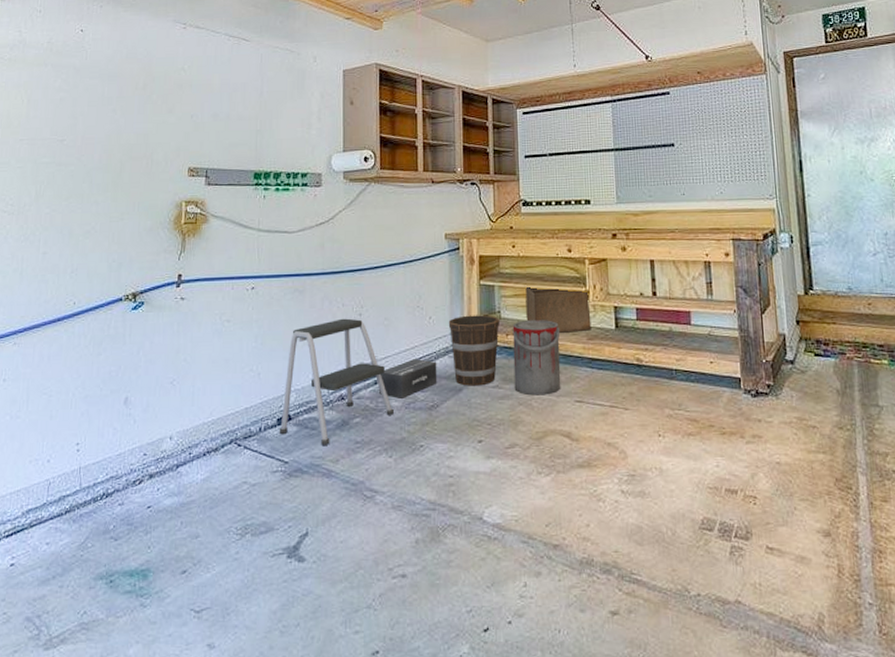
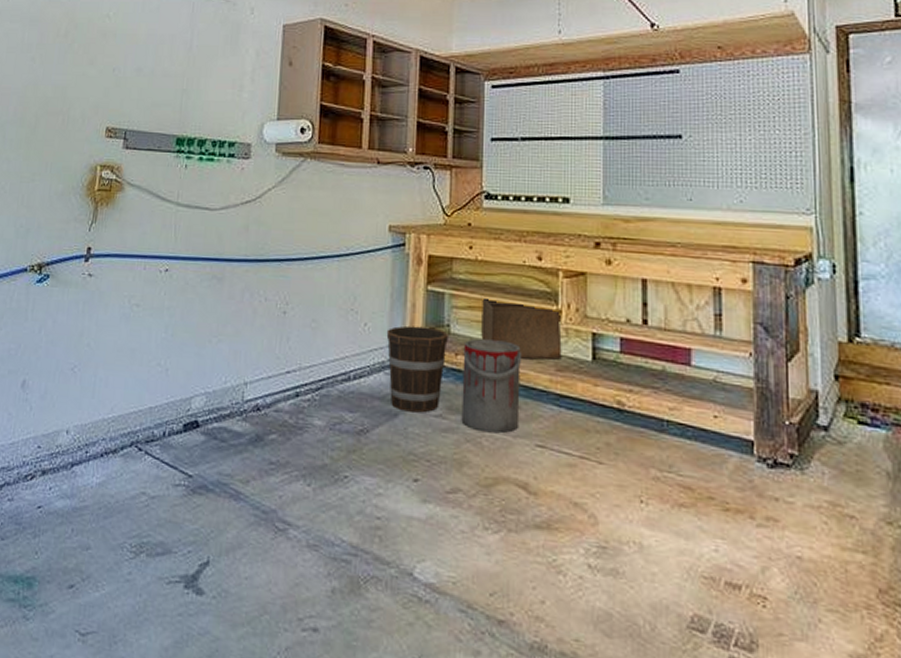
step stool: present [279,318,394,445] -> none [184,315,316,462]
box: present [379,359,437,398] -> none [301,371,370,417]

